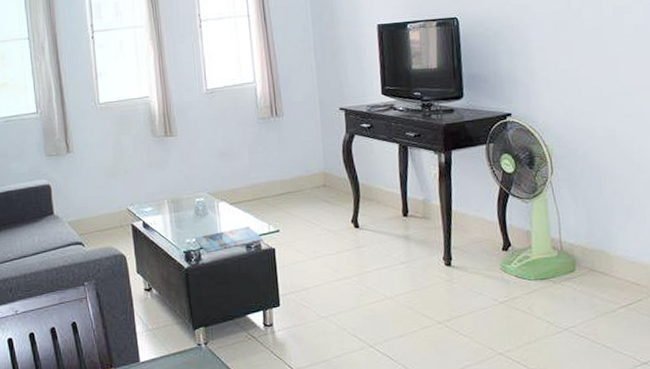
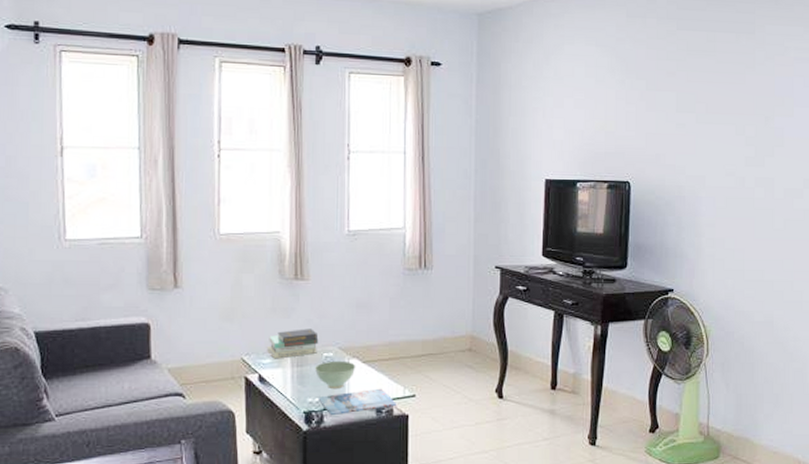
books: none [147,178,191,207] -> present [267,329,319,359]
bowl: none [189,204,225,230] -> present [314,360,356,390]

